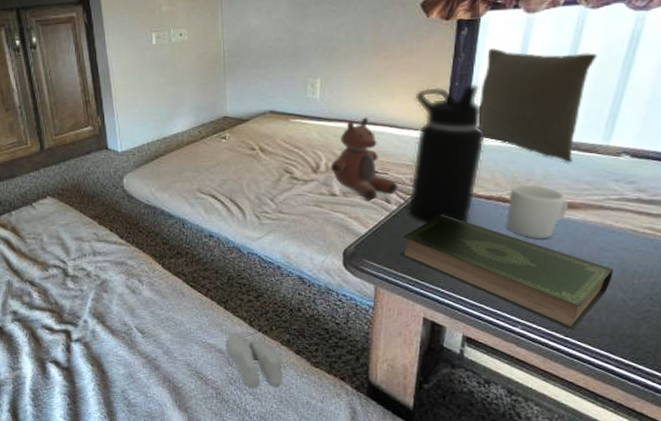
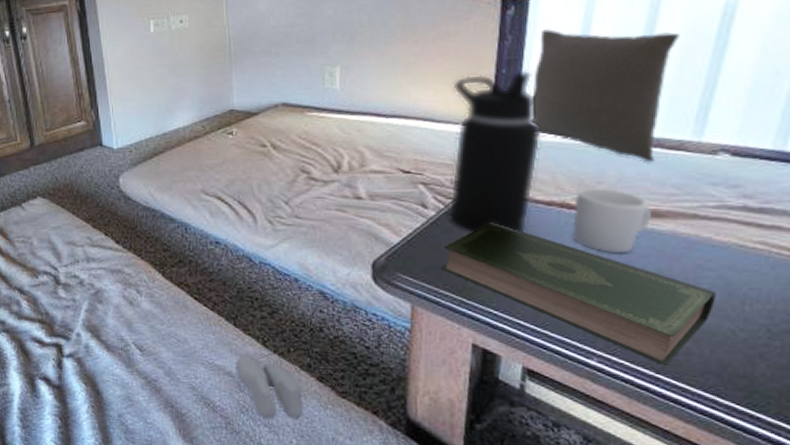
teddy bear: present [330,117,398,200] -> none [354,109,436,205]

